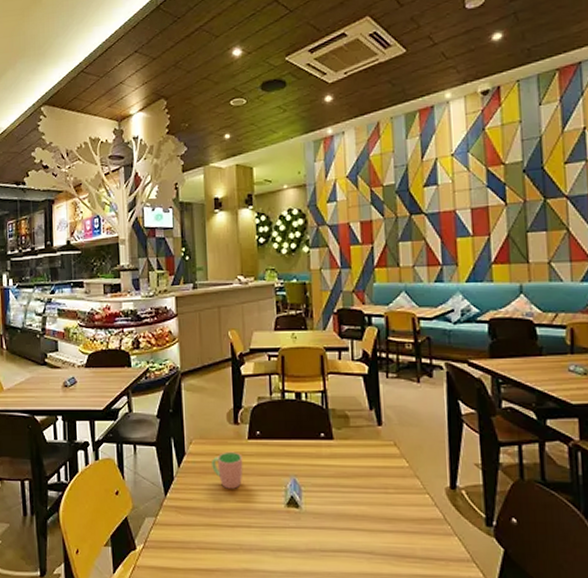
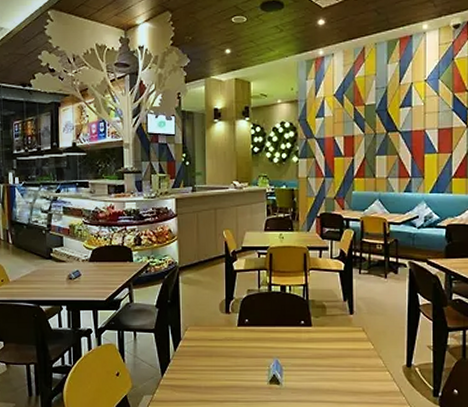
cup: present [212,451,243,489] -> none [205,337,233,369]

